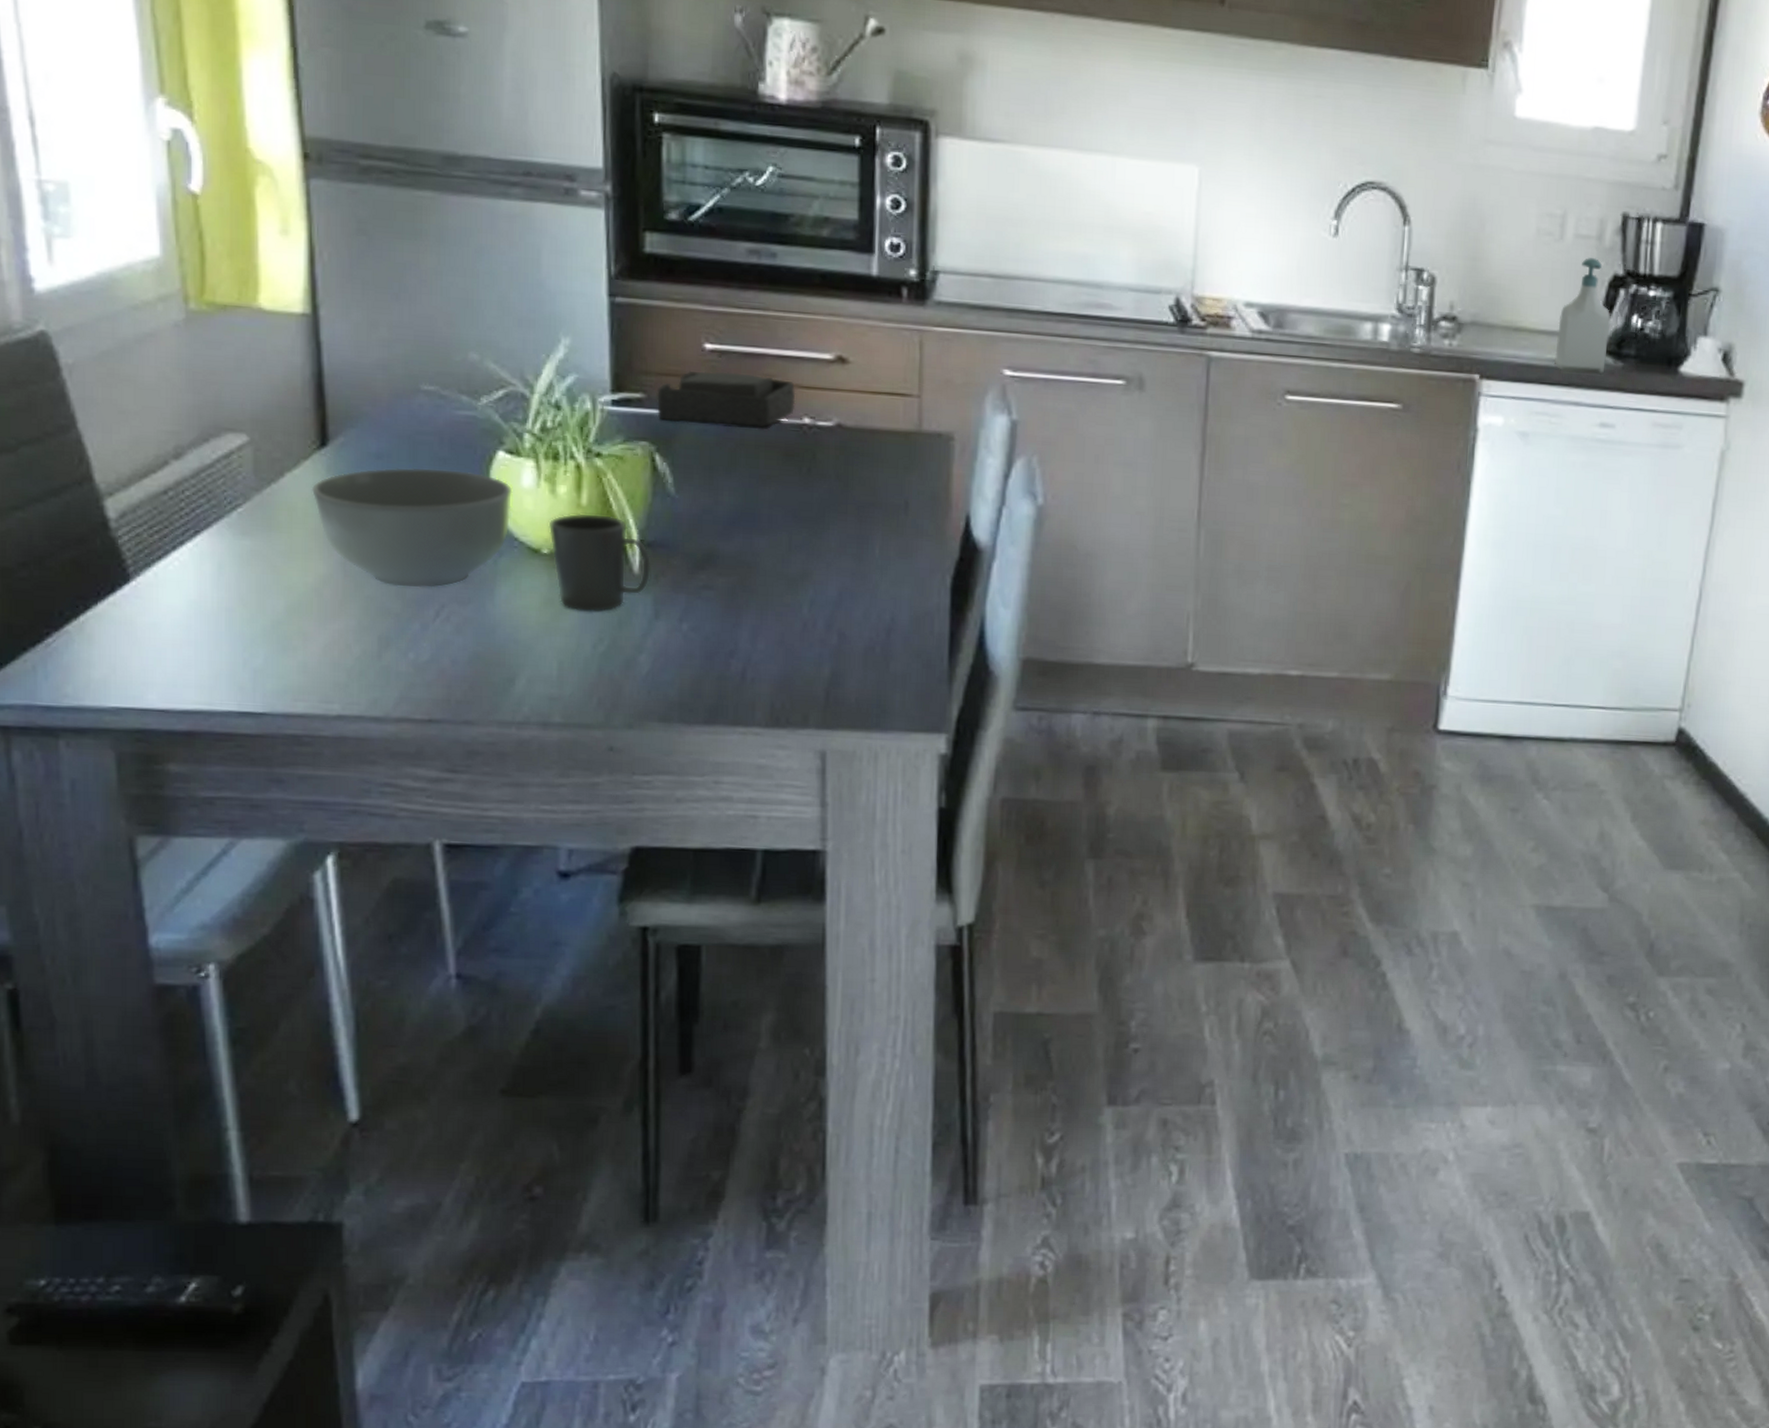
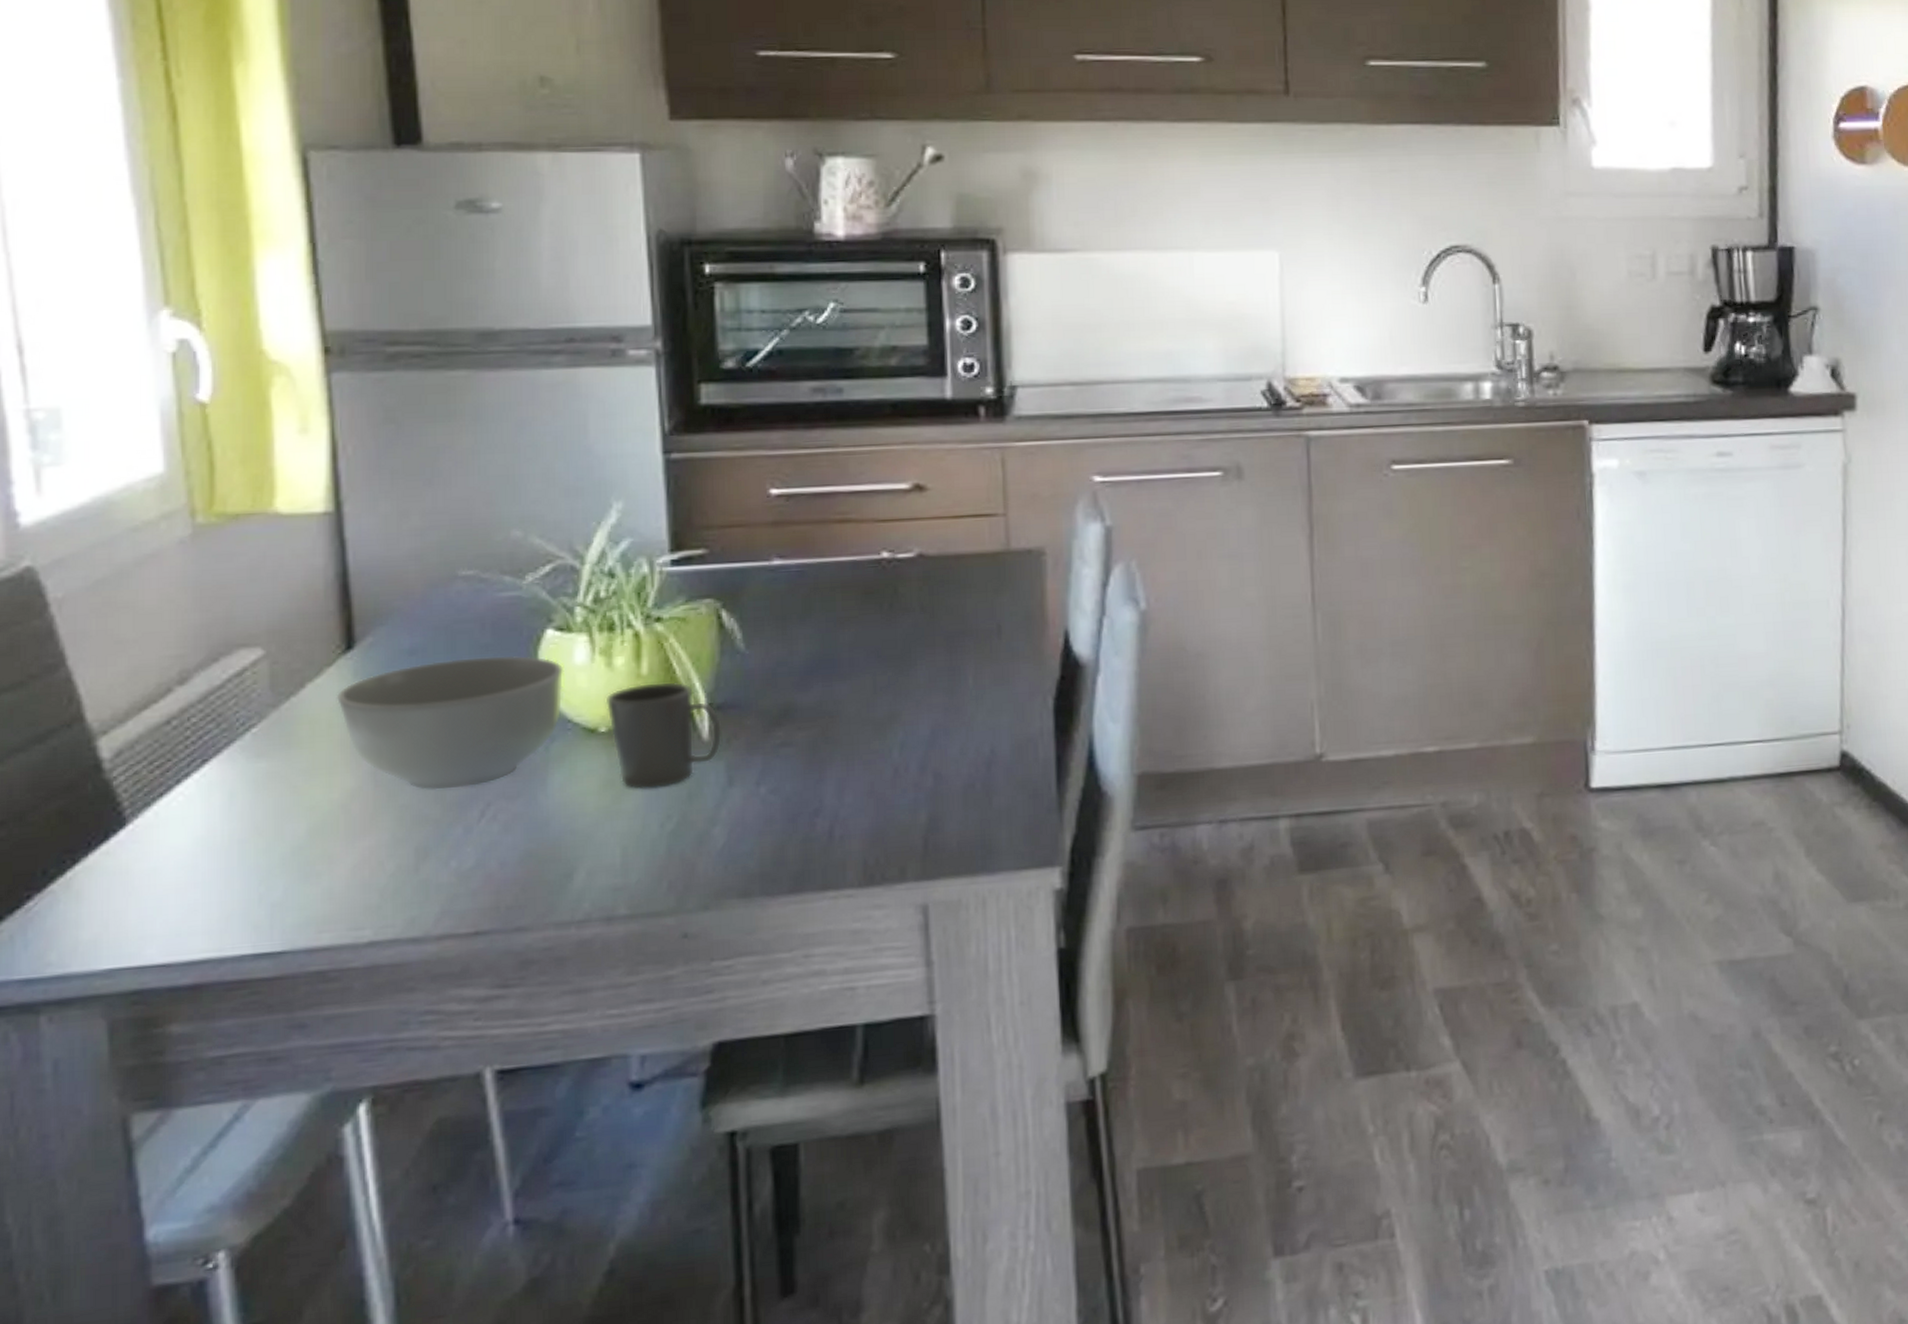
napkin holder: present [657,370,796,430] -> none [721,514,872,575]
soap bottle: present [1554,258,1611,375] -> none [1661,293,1715,408]

